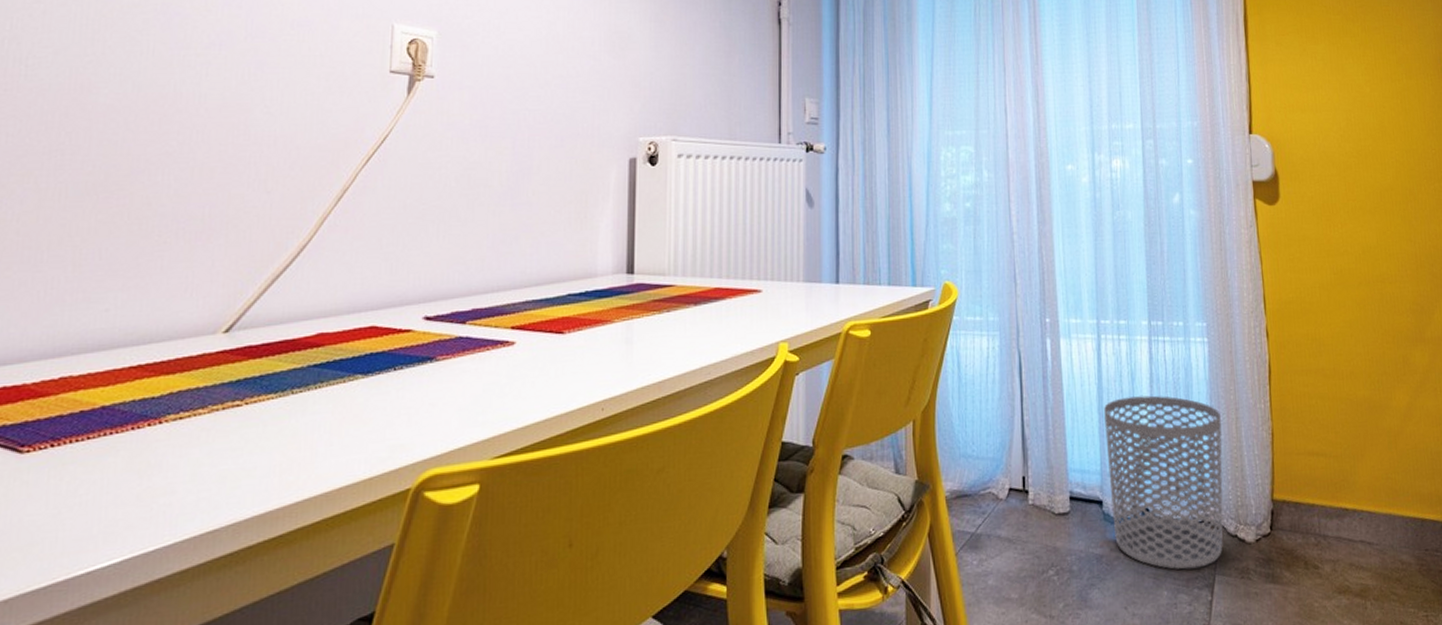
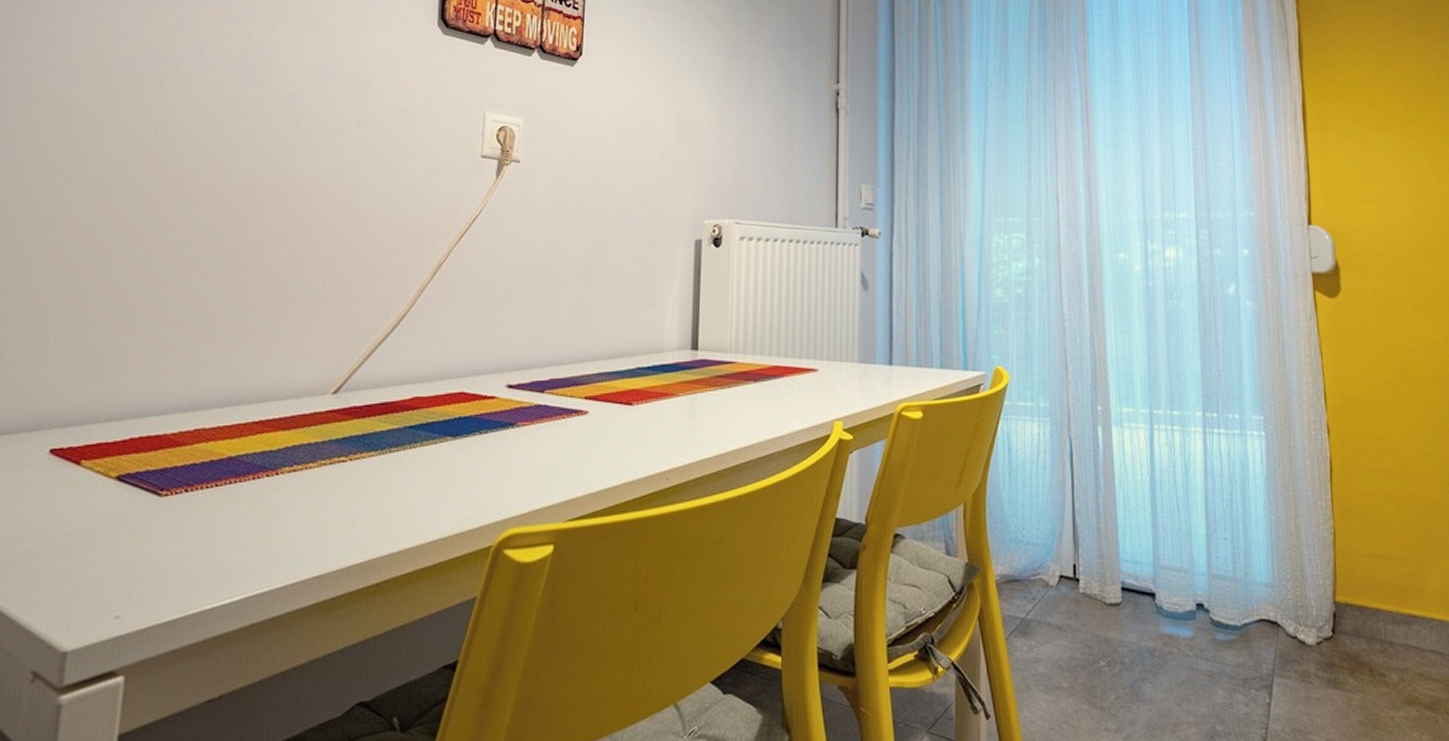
waste bin: present [1104,395,1223,570] -> none [1157,488,1282,669]

